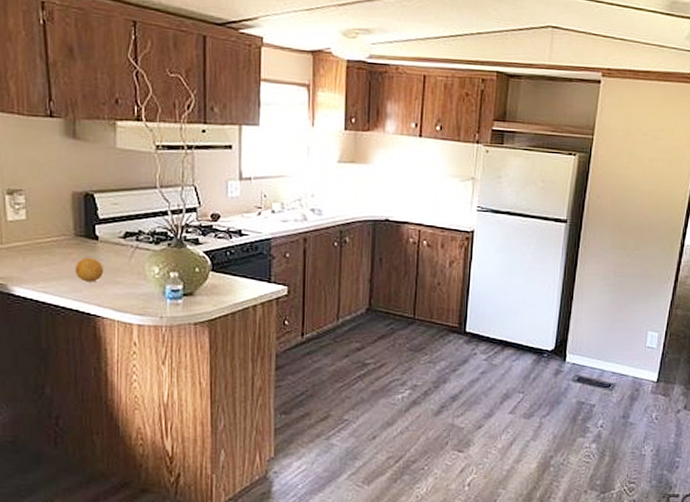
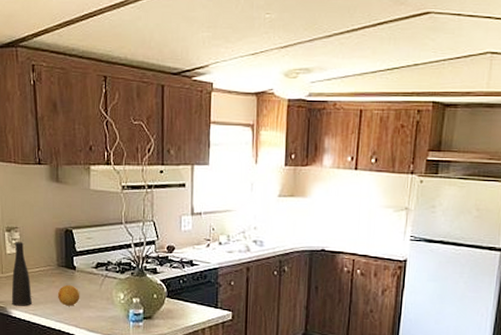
vase: none [13,207,41,283] -> present [11,242,32,306]

